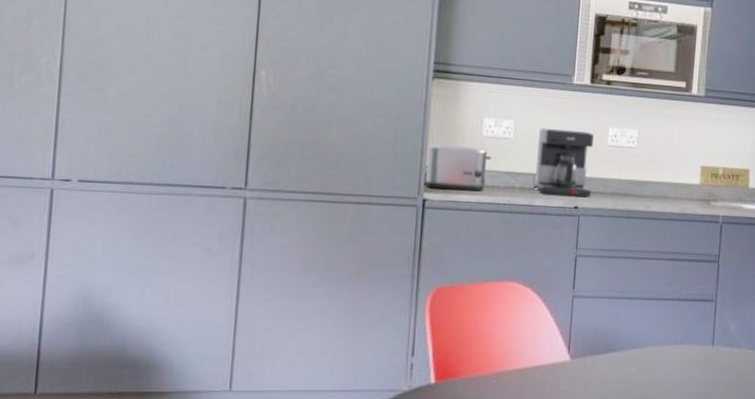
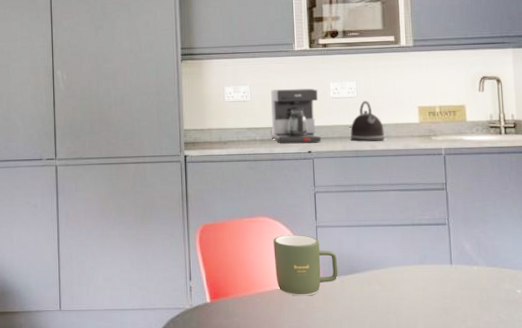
toaster: present [424,145,492,192] -> none [184,111,235,147]
mug: none [518,305,592,378] -> present [273,235,338,296]
kettle: none [623,153,663,202] -> present [350,101,386,142]

